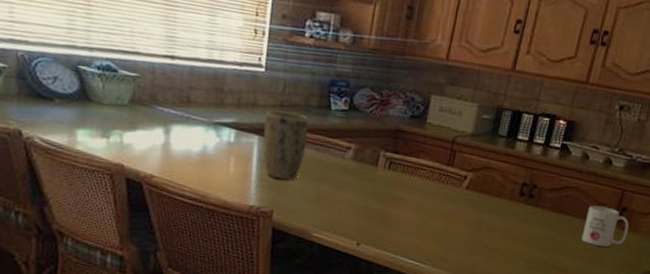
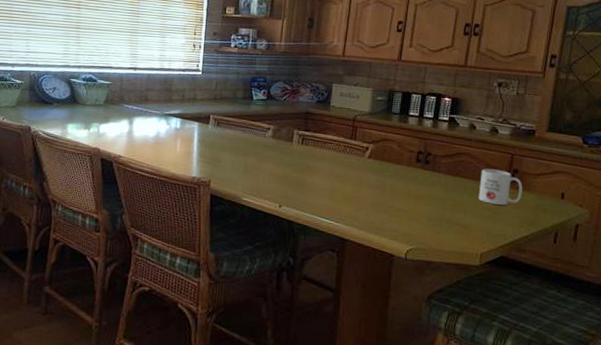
plant pot: present [262,111,309,180] -> none [201,103,236,155]

